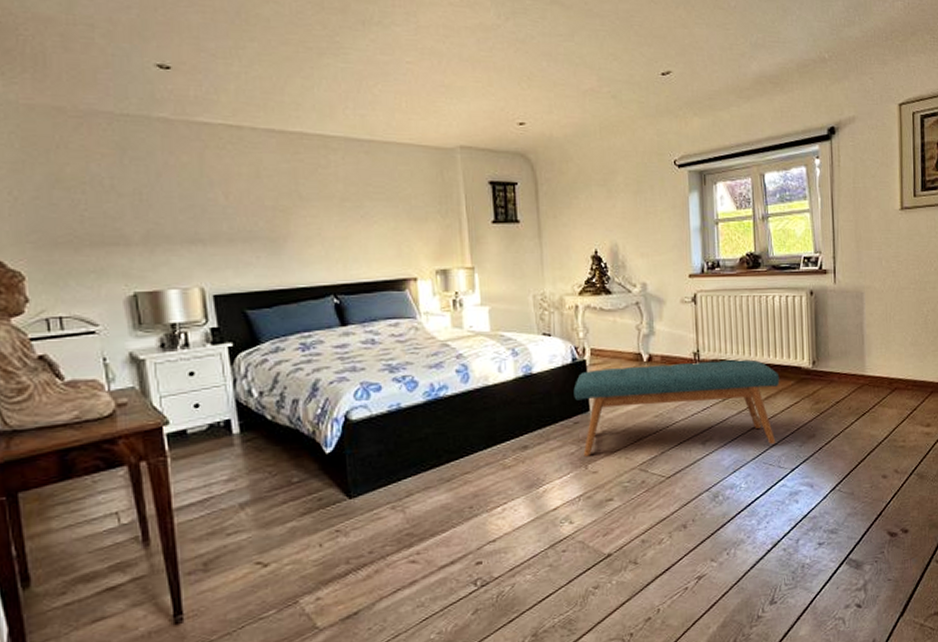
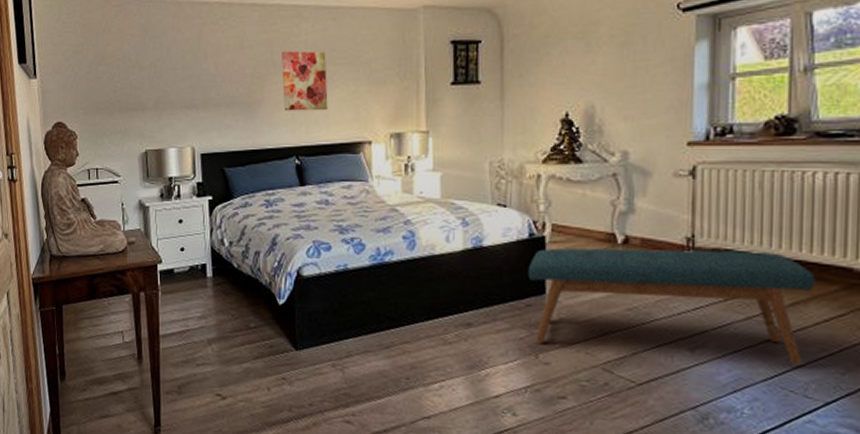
wall art: none [309,183,367,247] -> present [281,51,328,111]

